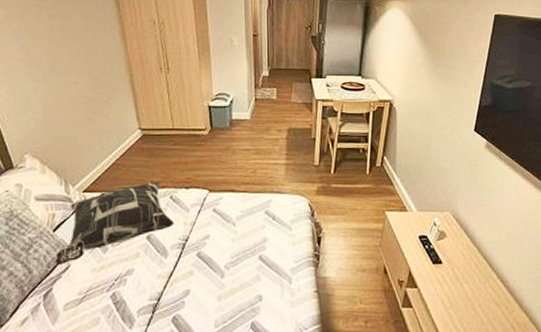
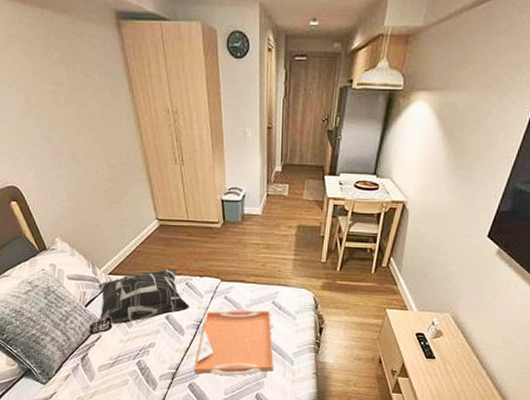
serving tray: none [178,221,270,303] -> present [193,309,274,376]

